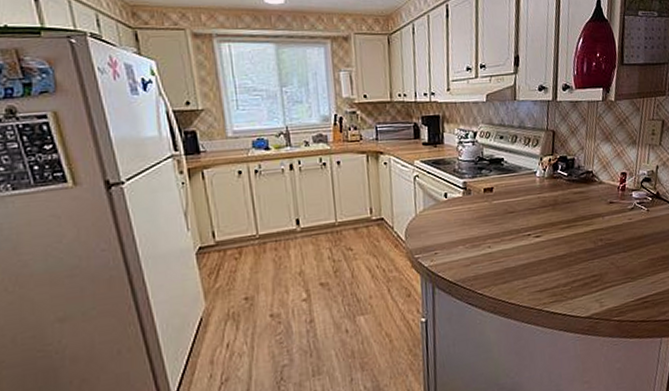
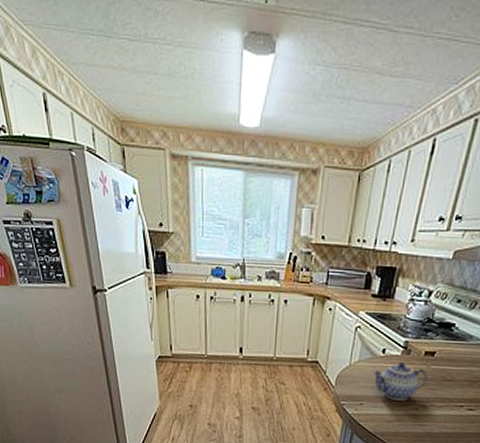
teapot: none [439,203,492,243] -> present [372,362,428,401]

